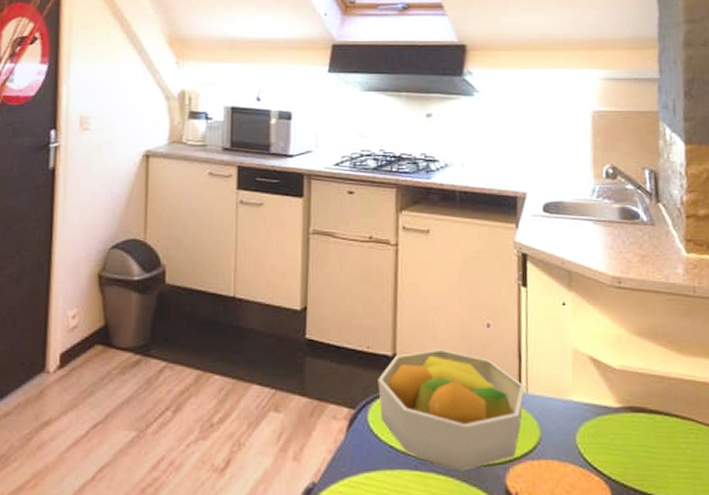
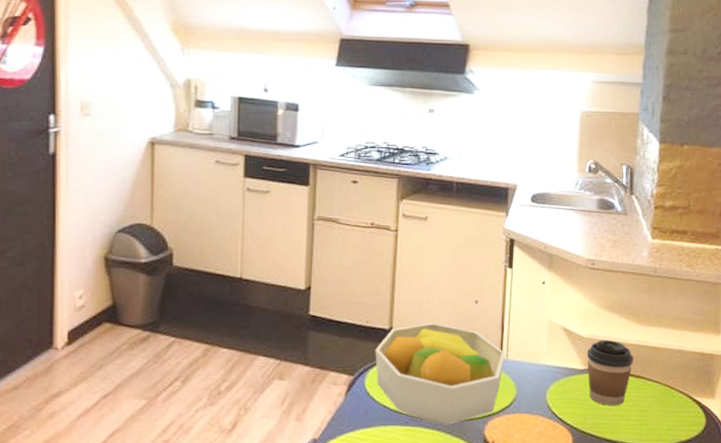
coffee cup: none [620,373,679,453] -> present [587,340,634,405]

